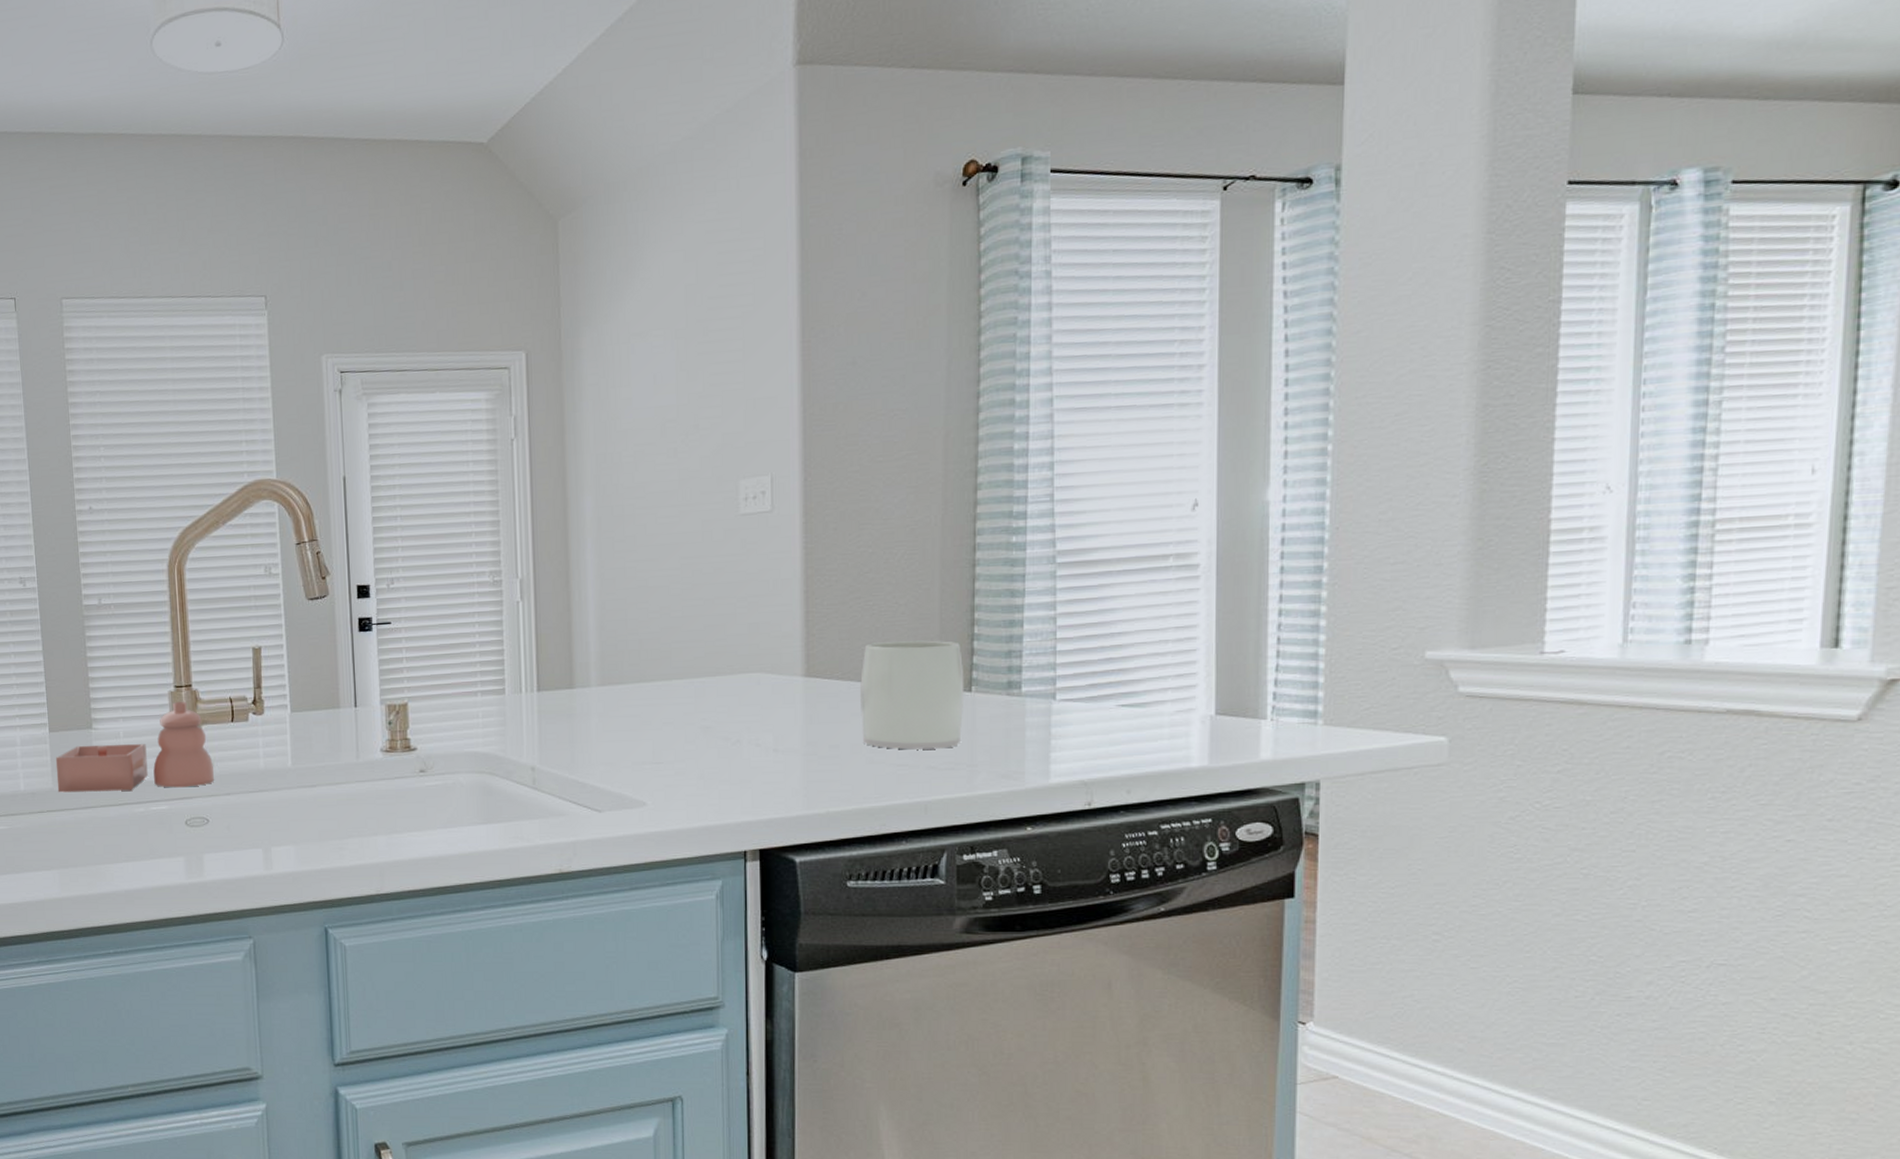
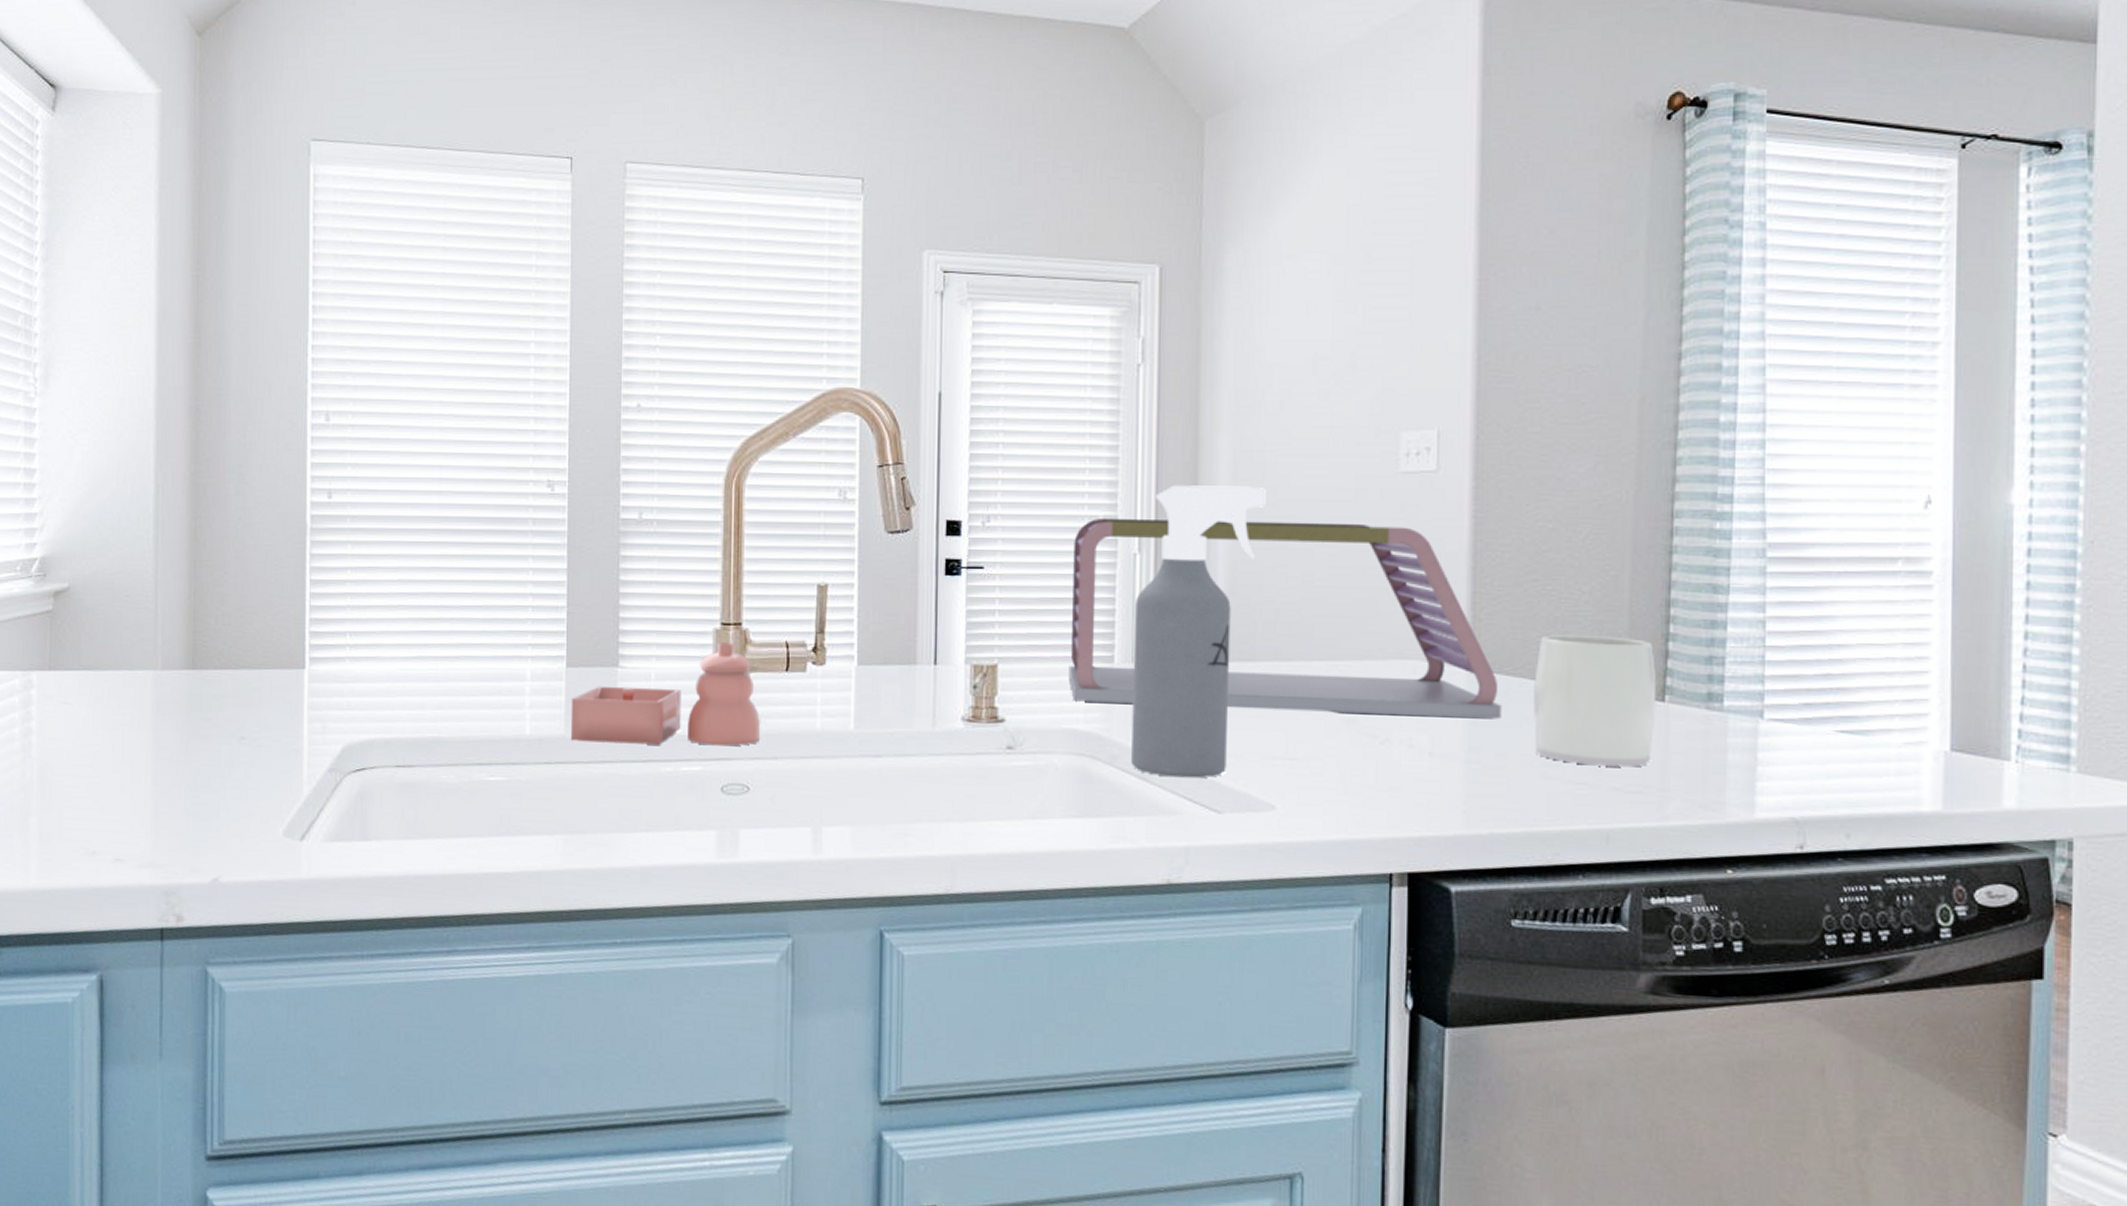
dish rack: none [465,561,834,729] -> present [1068,519,1502,720]
spray bottle: none [520,536,627,786] -> present [1131,485,1266,778]

